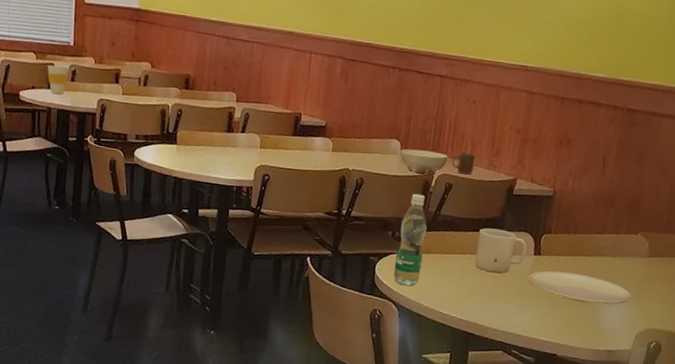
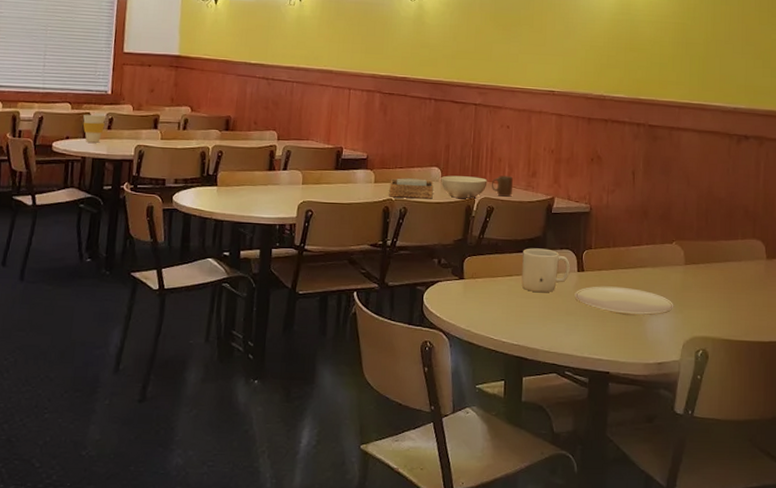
napkin holder: none [346,148,392,172] -> present [389,178,434,199]
bottle: present [393,193,428,286] -> none [442,219,473,314]

